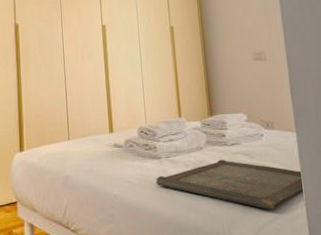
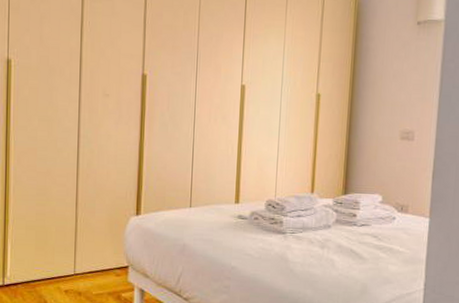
serving tray: present [156,160,306,210] -> none [277,240,427,292]

